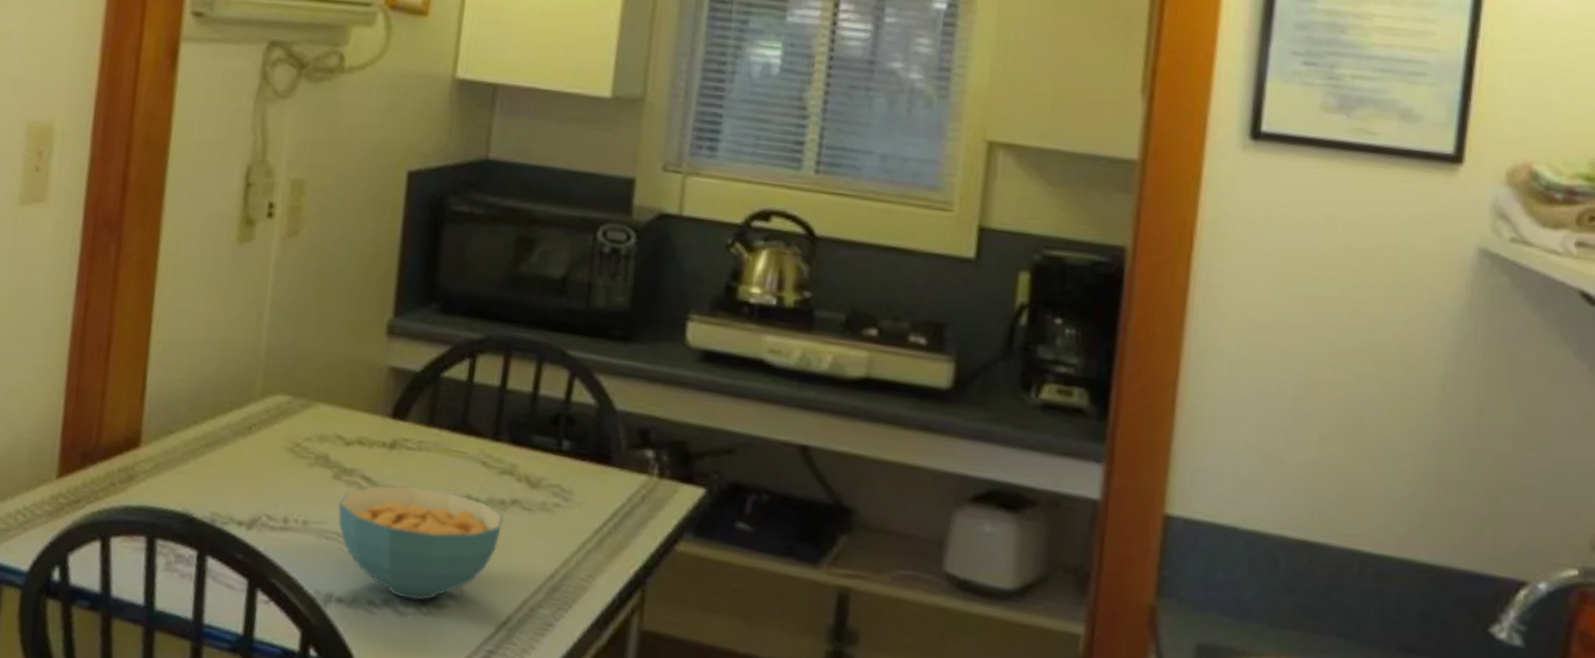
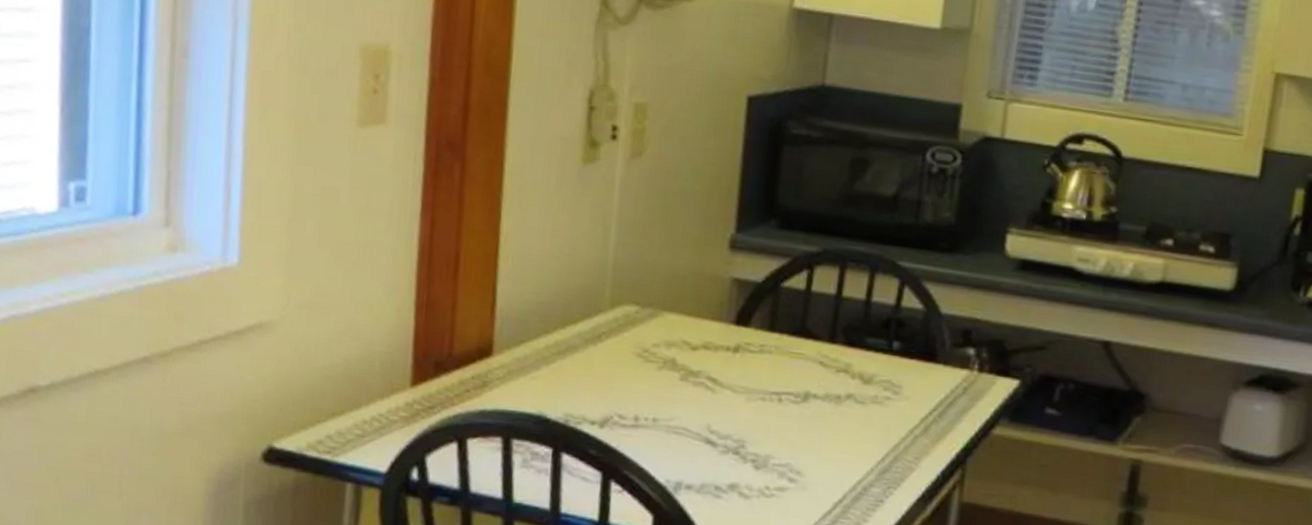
cereal bowl: present [338,485,504,601] -> none [685,384,840,485]

